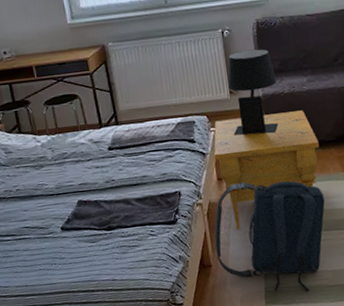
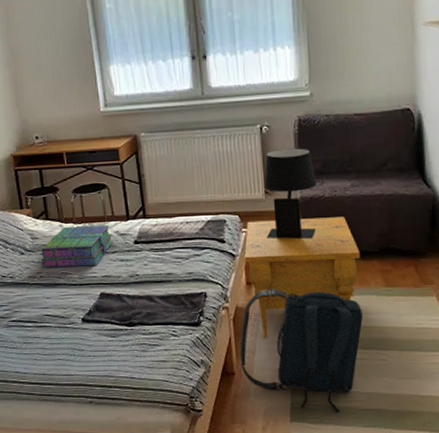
stack of books: none [15,133,88,181] -> present [40,224,113,268]

